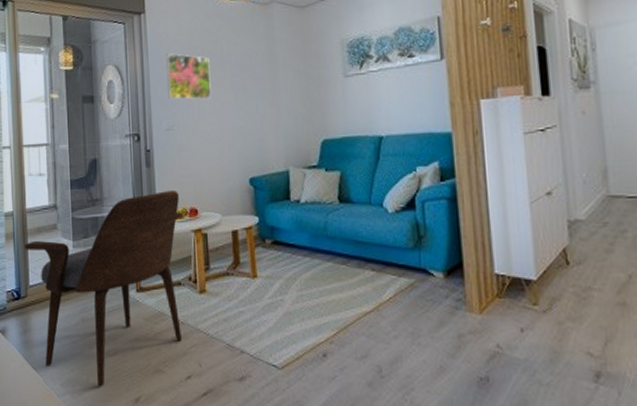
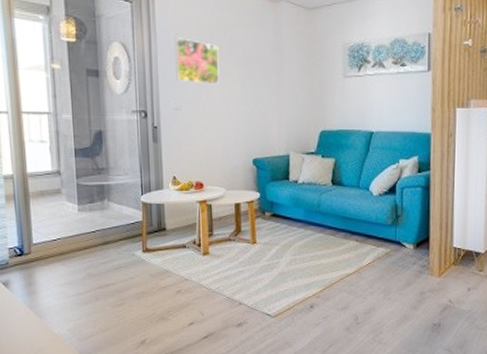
armchair: present [25,191,184,387] -> none [27,165,190,332]

